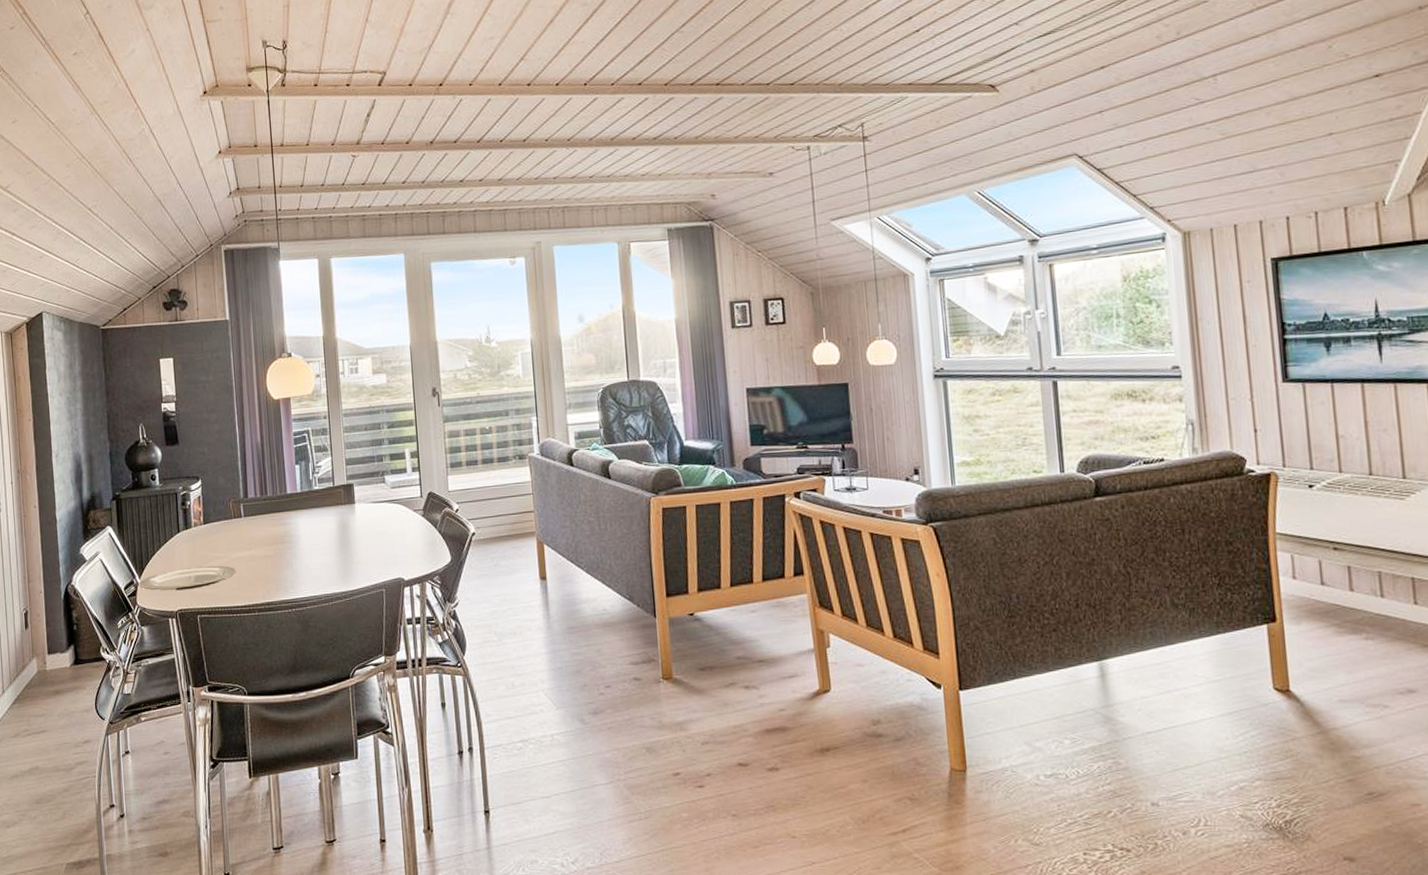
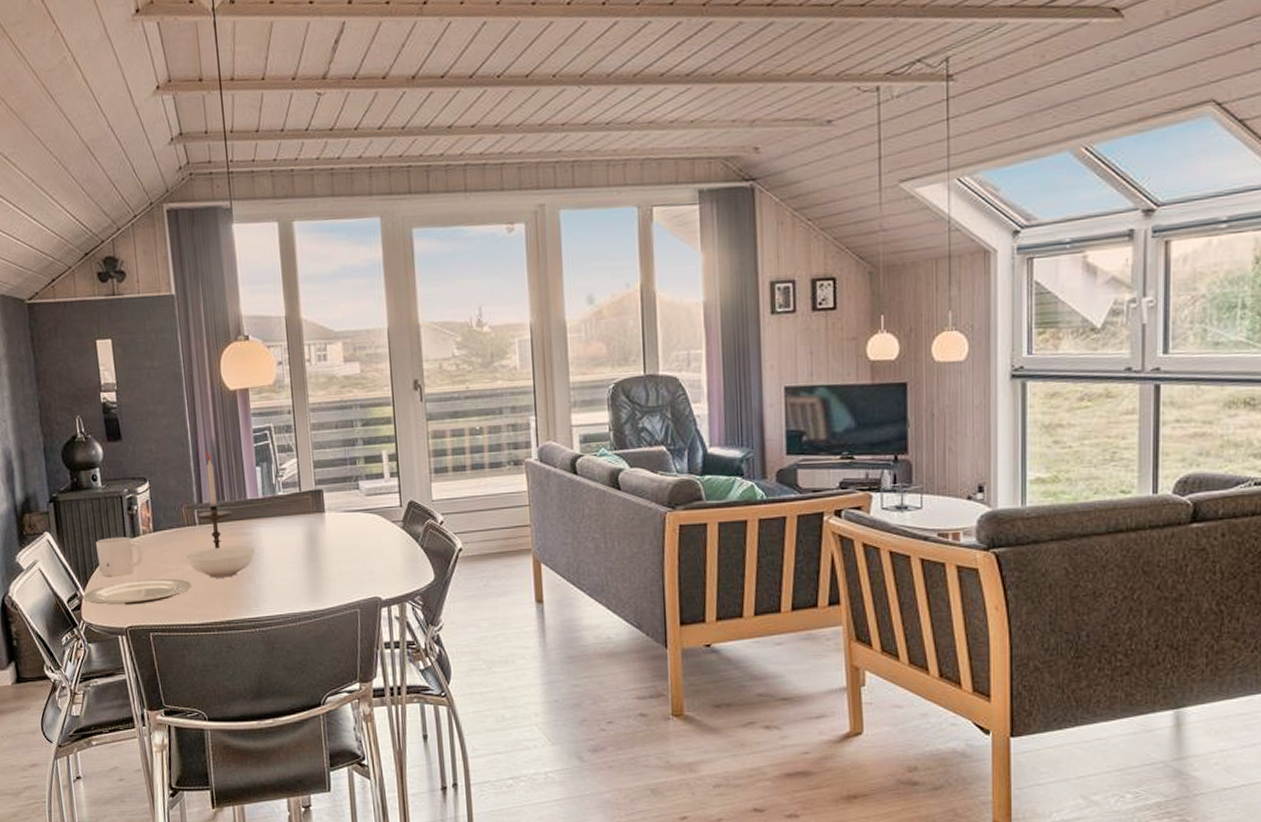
mug: none [152,529,194,565] -> present [96,536,143,576]
bowl: none [232,535,294,564] -> present [186,546,255,578]
candlestick: none [242,453,274,538] -> present [196,452,232,549]

